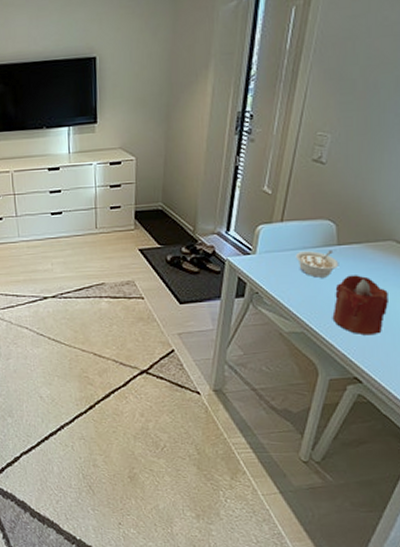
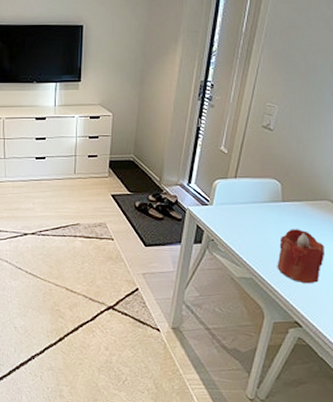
legume: present [295,250,339,278] -> none [246,205,283,230]

